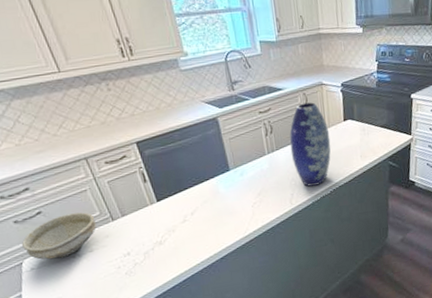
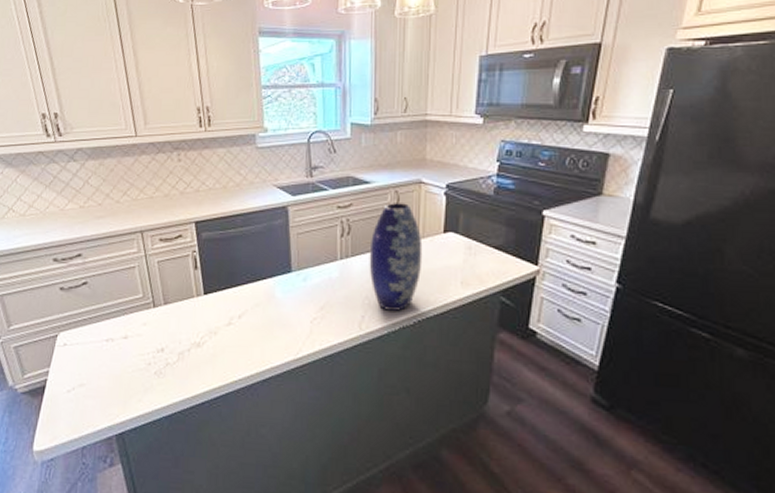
bowl: present [21,212,97,260] -> none [61,290,138,339]

